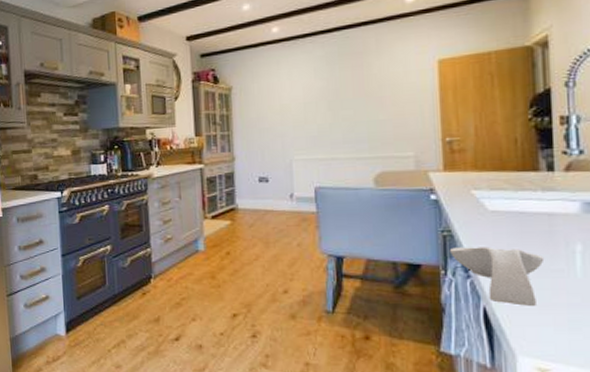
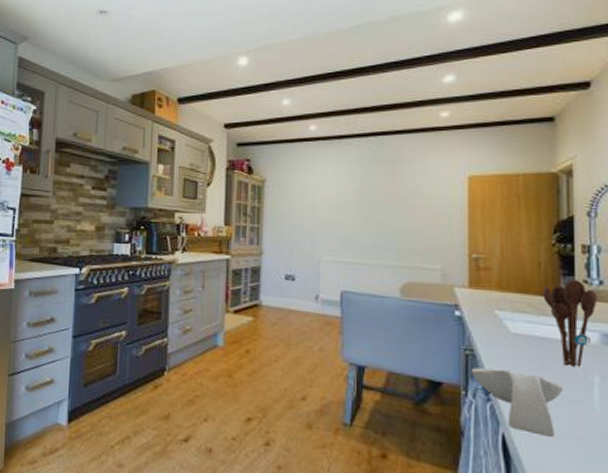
utensil holder: none [520,151,578,238] -> present [543,279,598,367]

